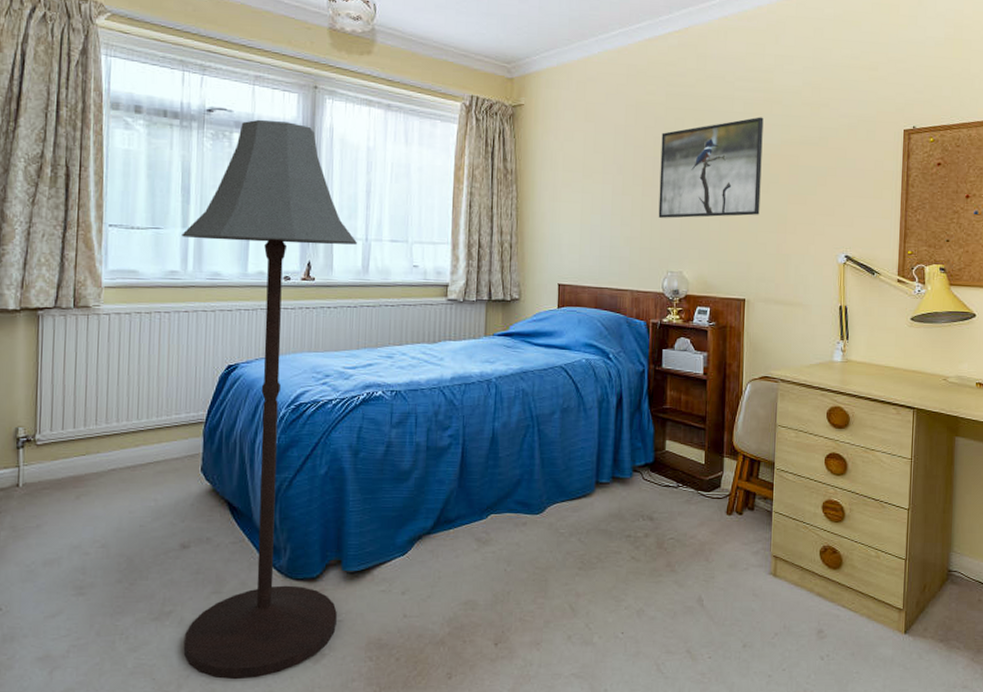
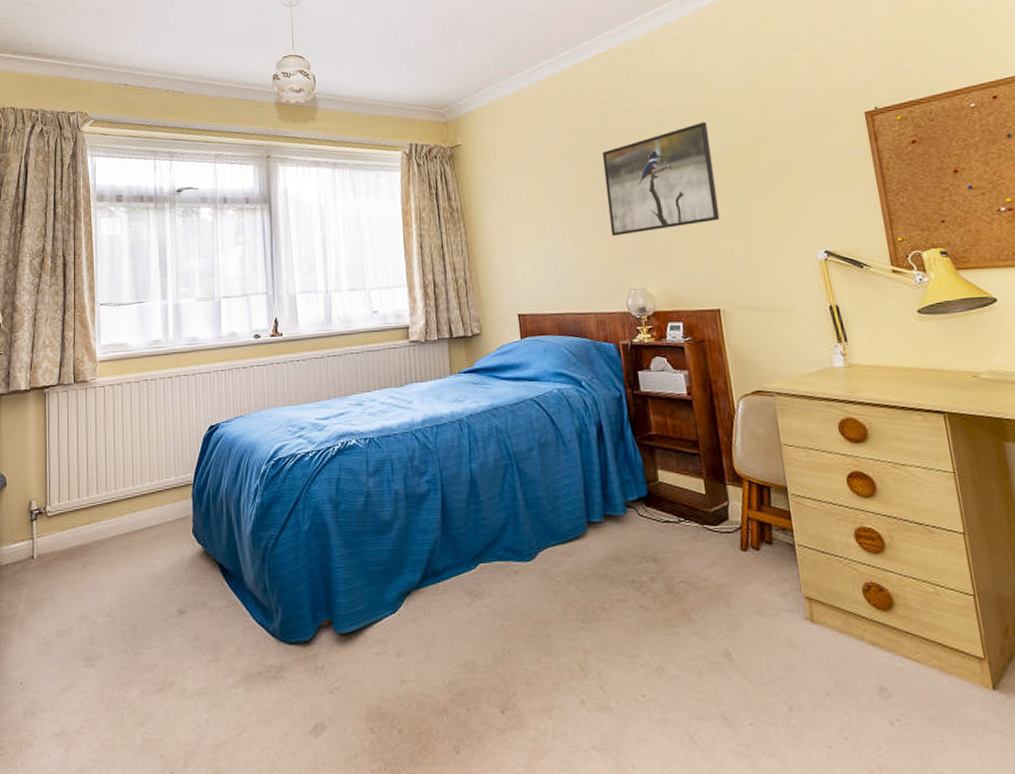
floor lamp: present [182,119,357,680] -> none [162,191,334,756]

